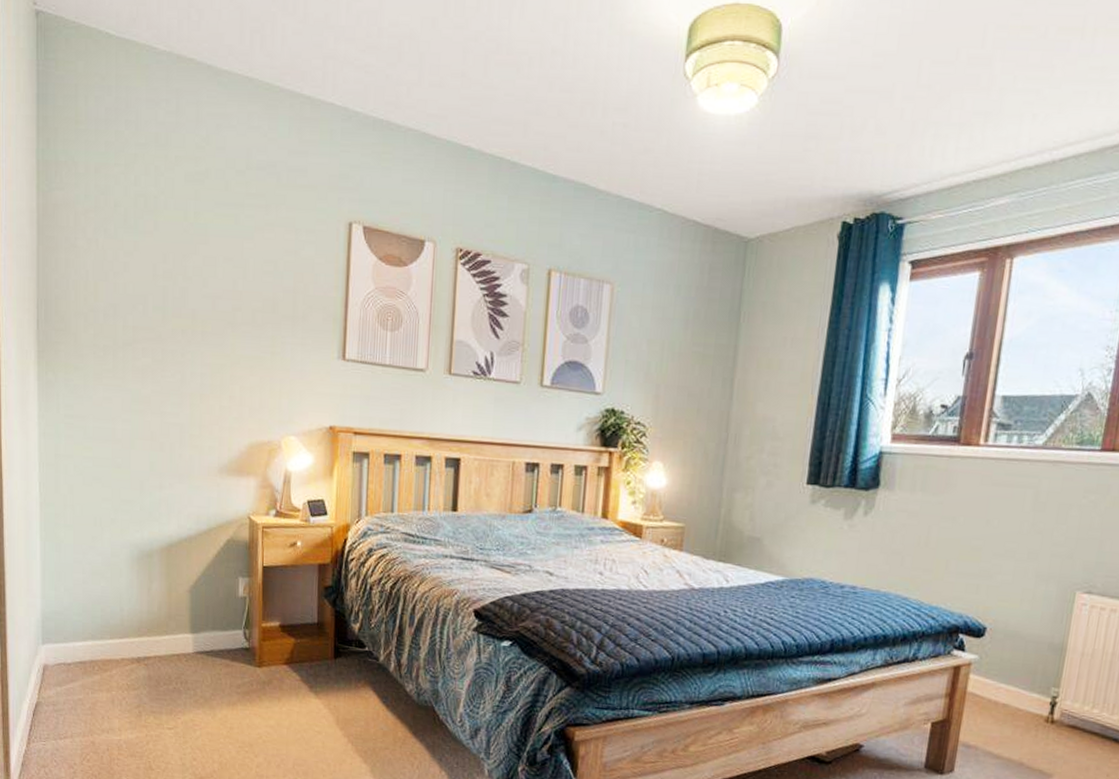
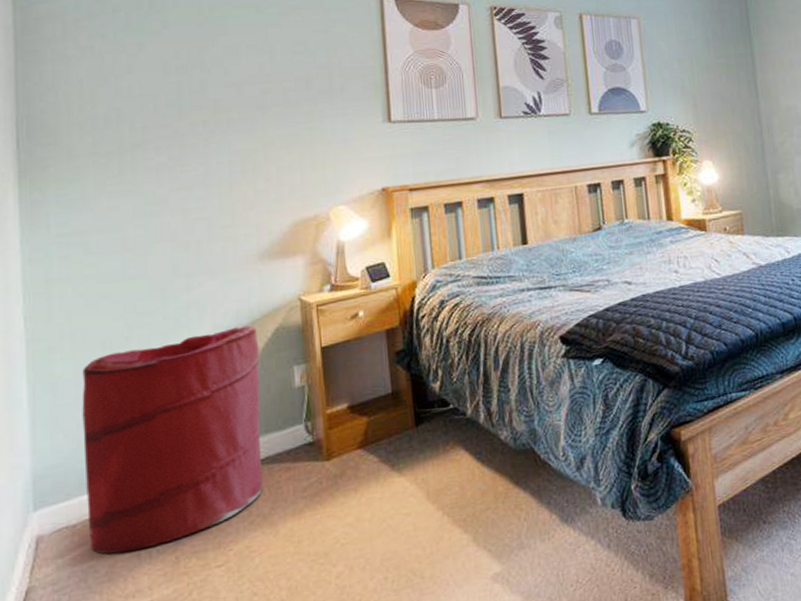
laundry hamper: none [78,529,213,698] -> present [82,325,263,555]

